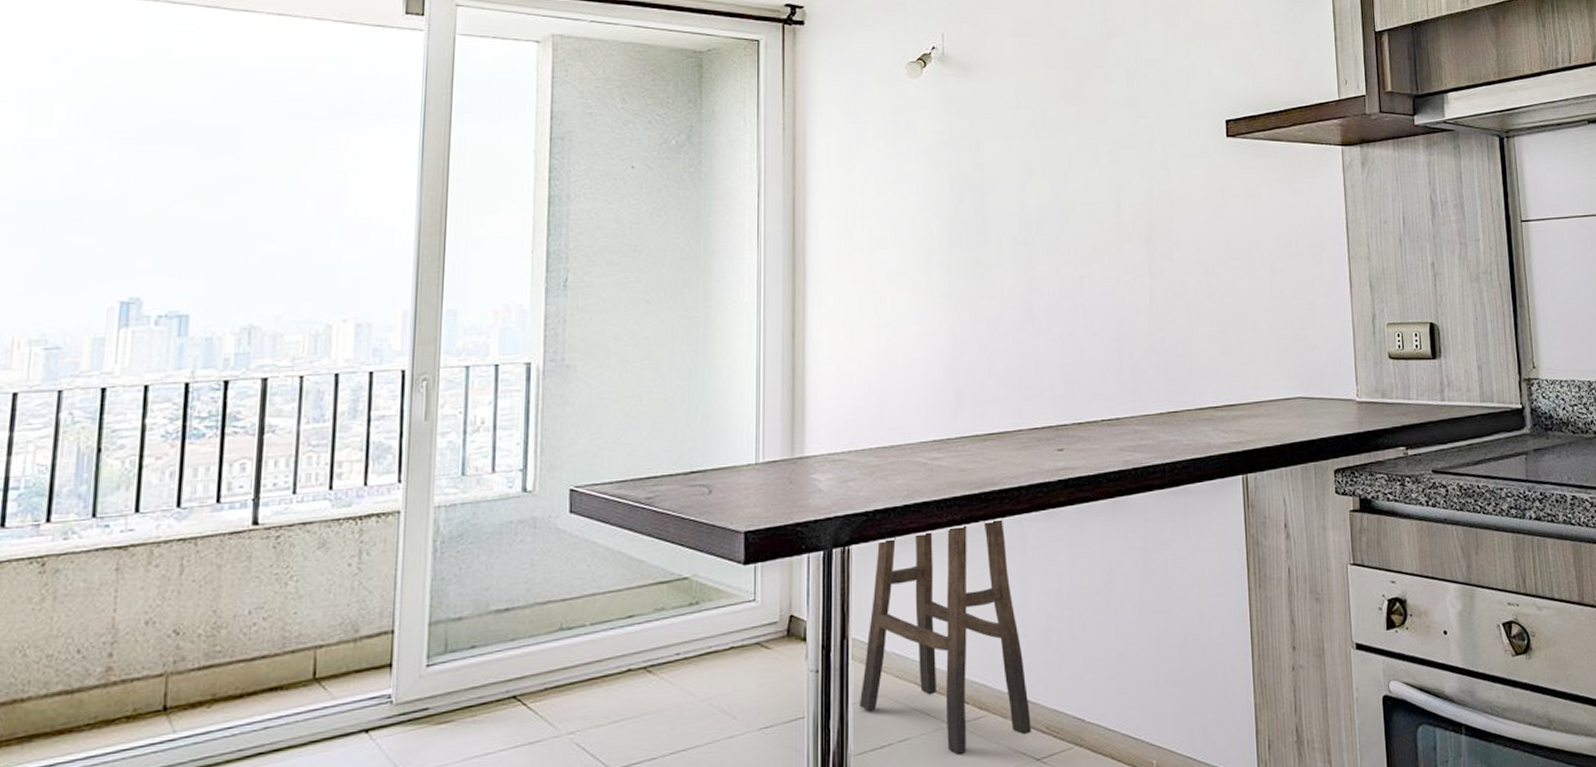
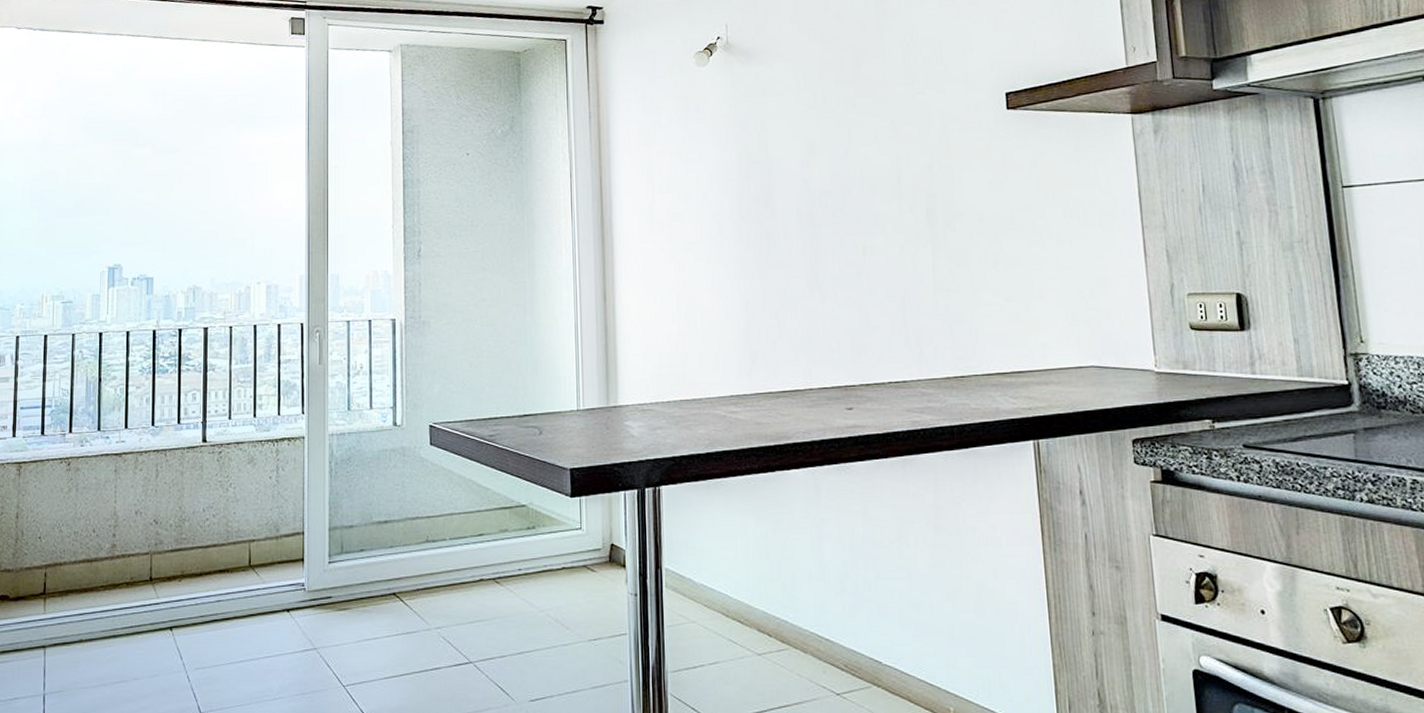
stool: present [859,518,1032,755] -> none [673,469,831,681]

